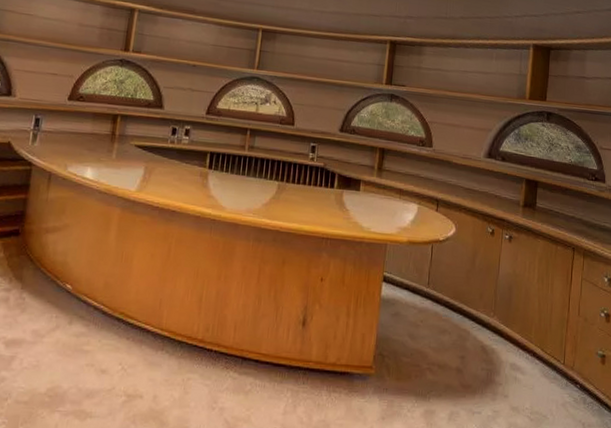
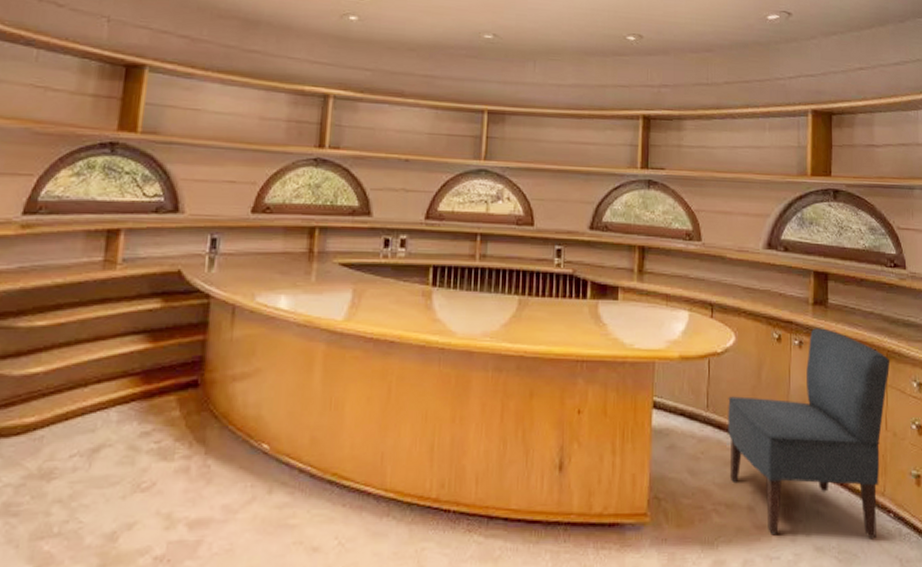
chair: none [443,226,586,405] -> present [728,328,891,539]

